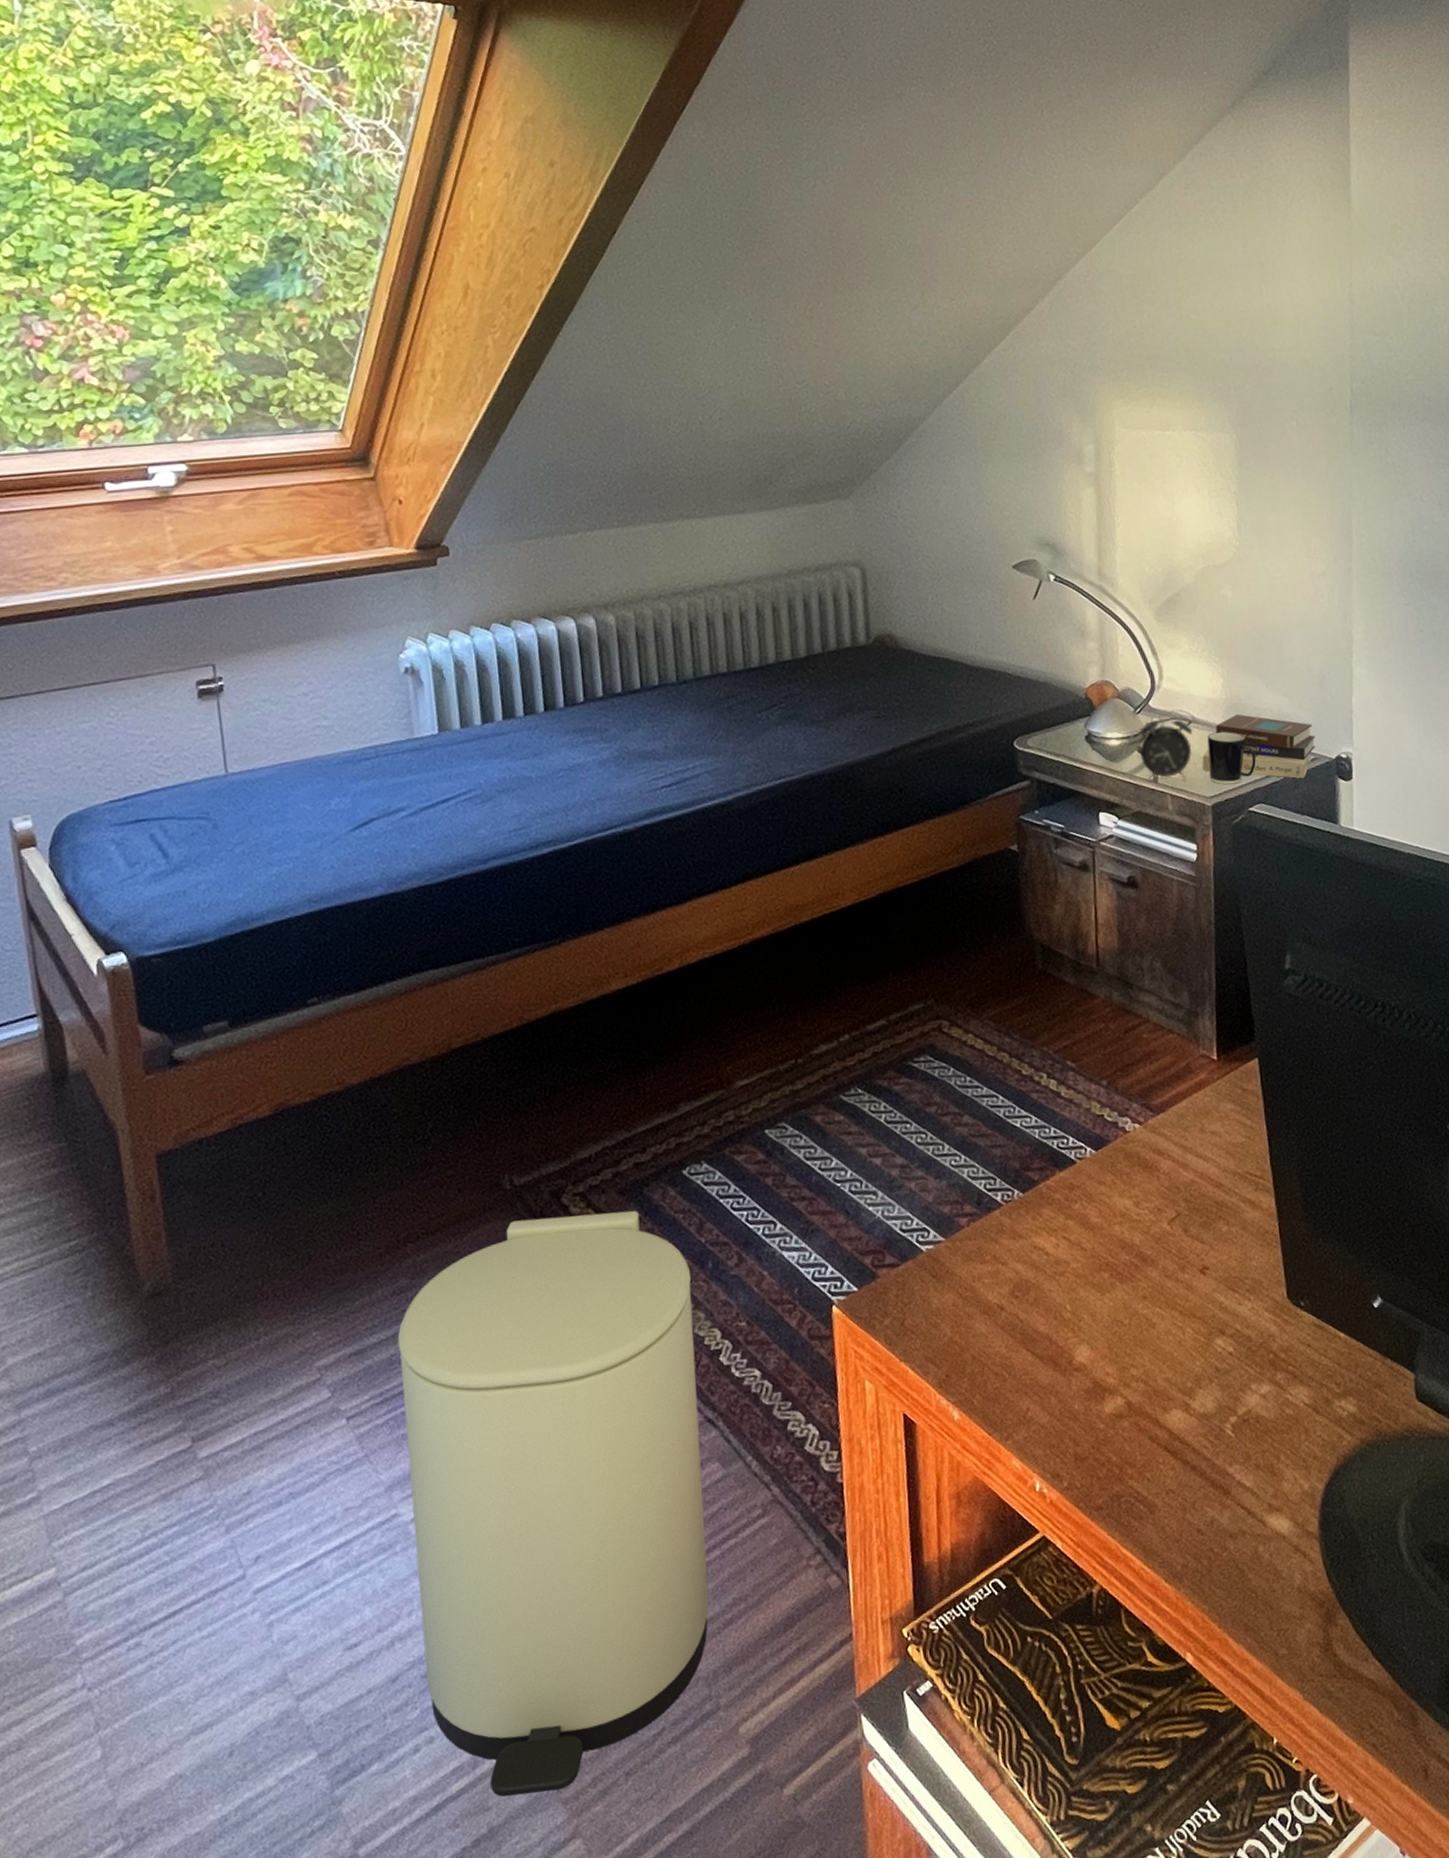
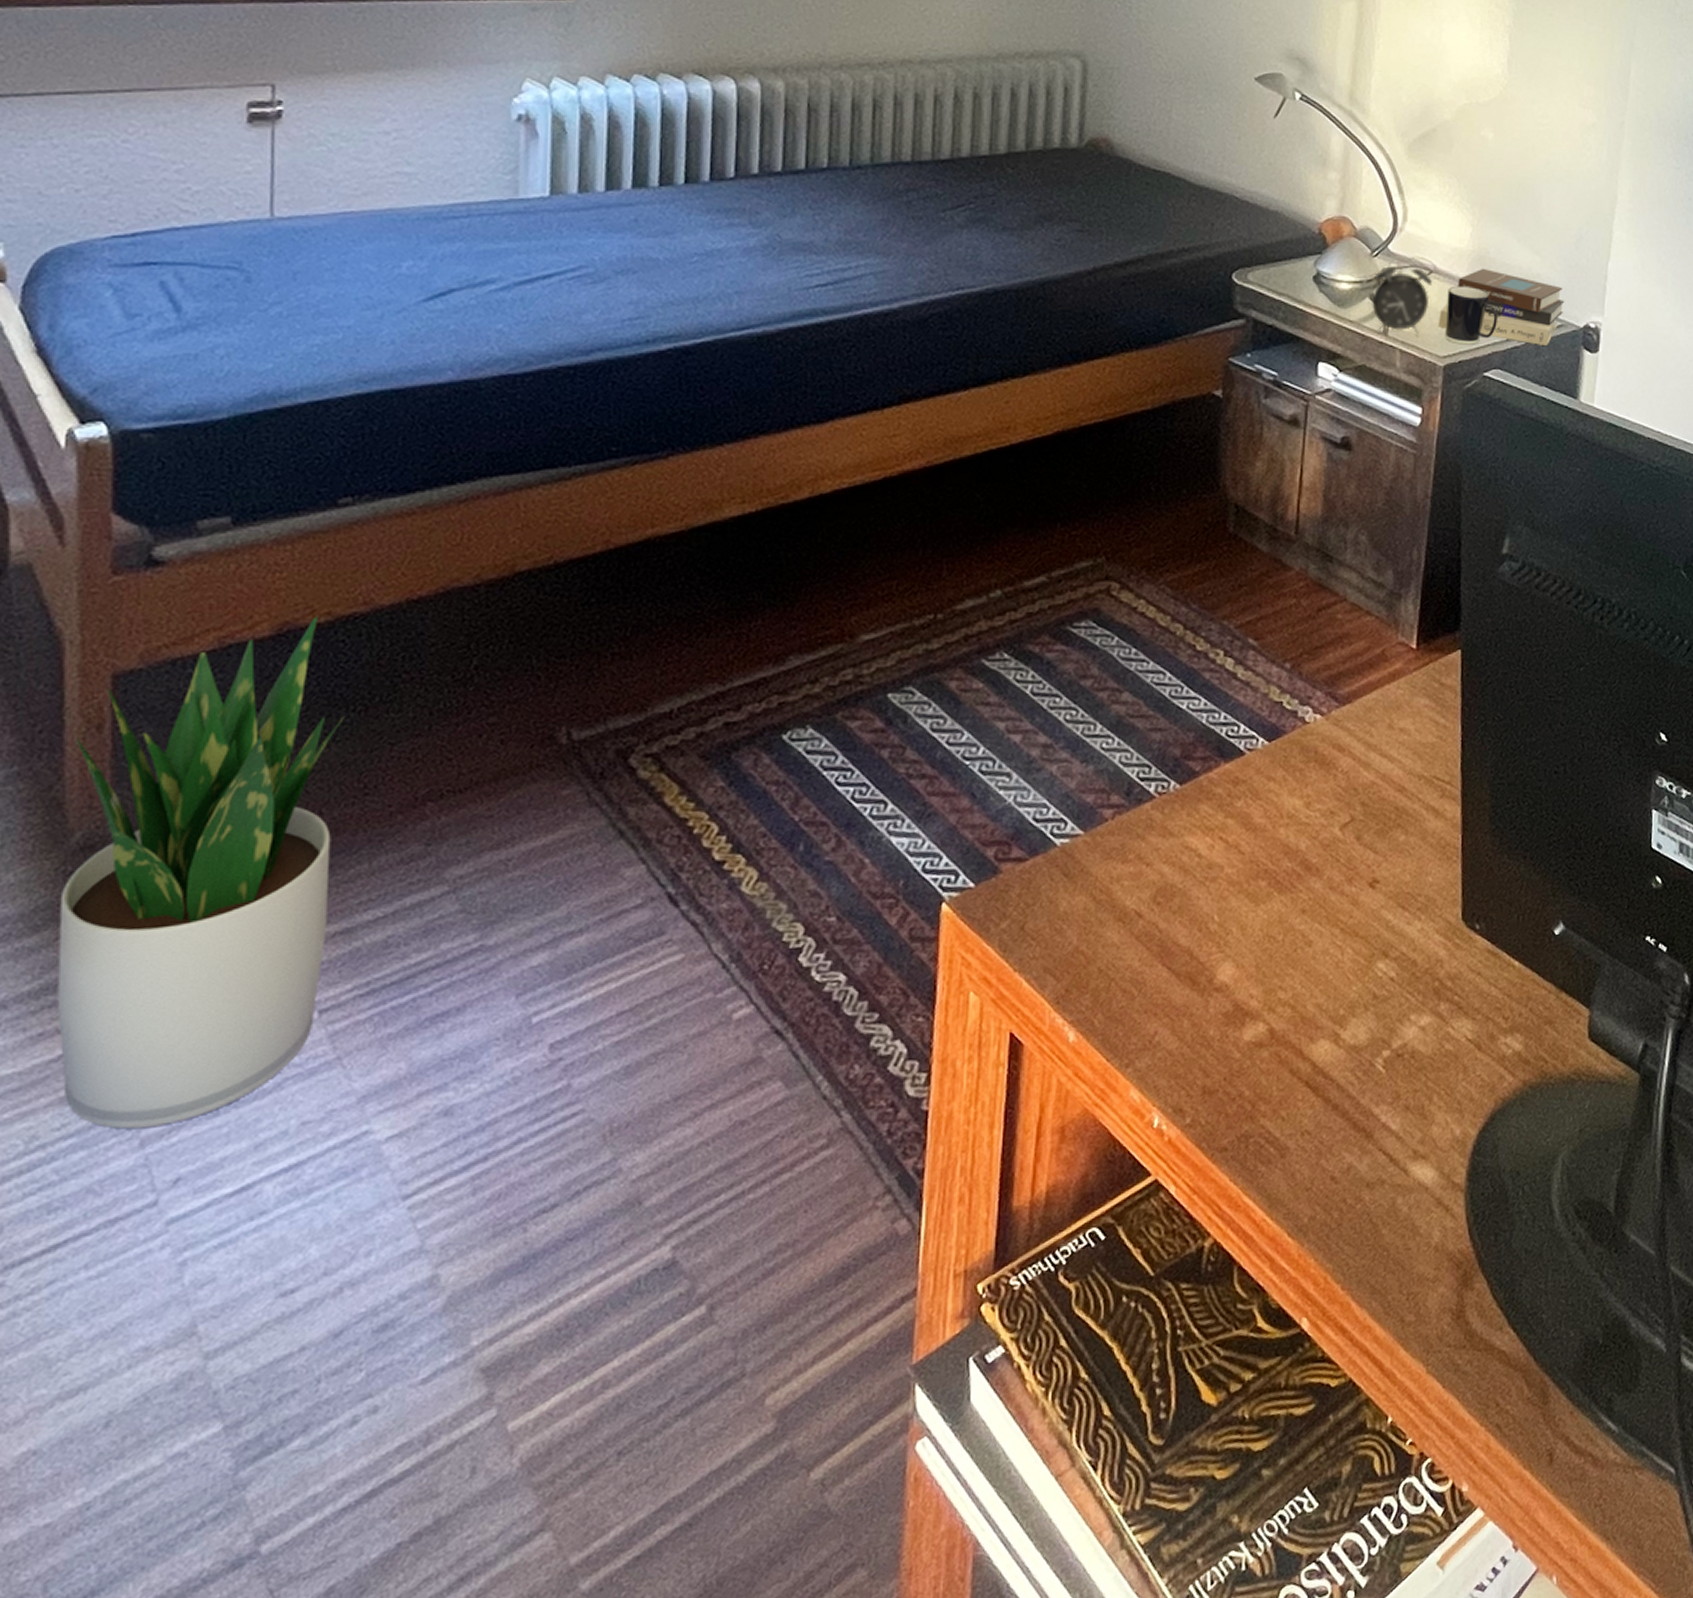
planter: none [135,1097,344,1519] -> present [57,616,344,1130]
pedal bin: present [397,1210,709,1797] -> none [378,778,776,1481]

